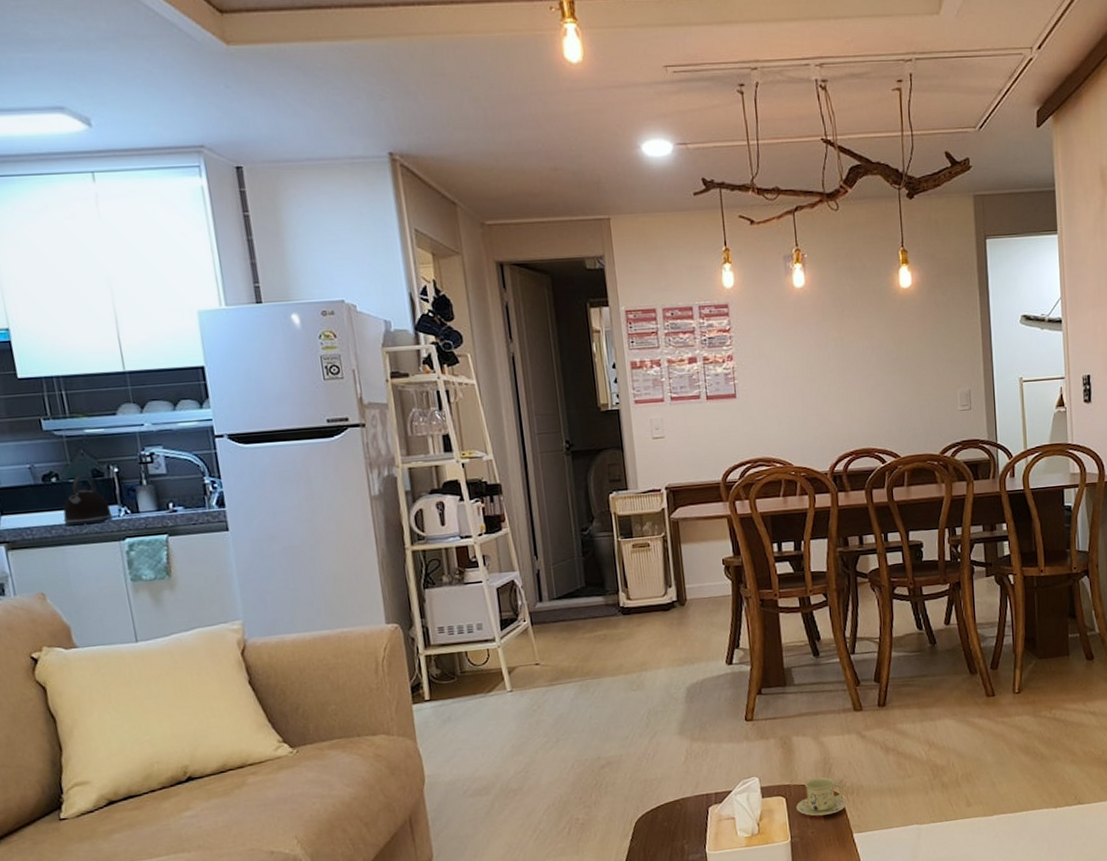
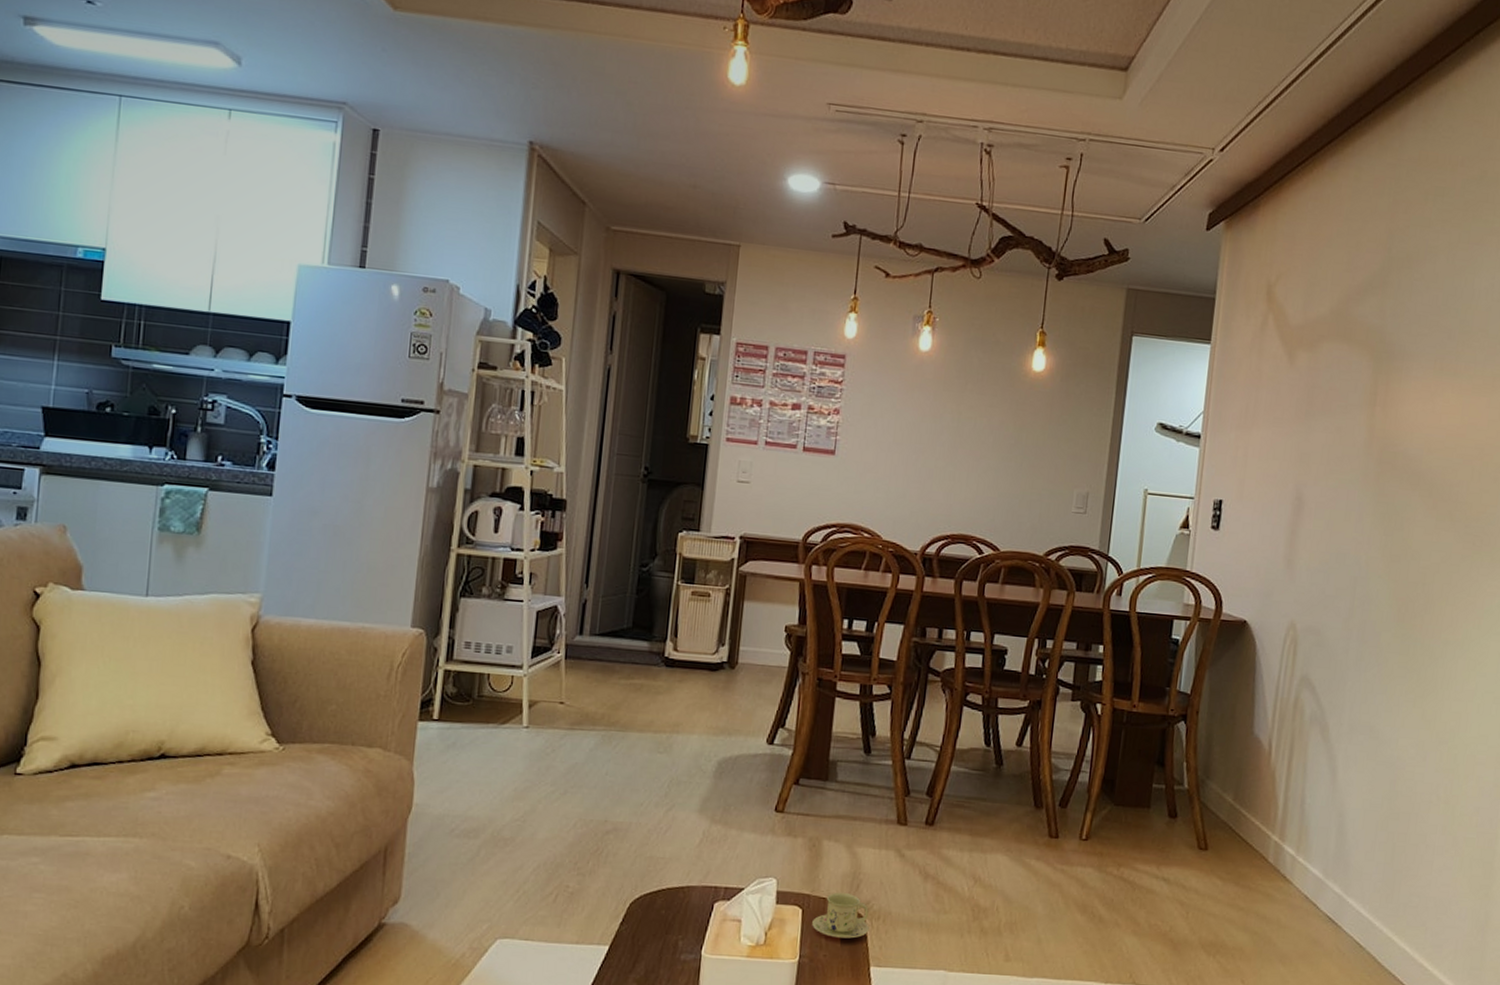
kettle: present [62,474,113,526] -> none [106,409,158,464]

